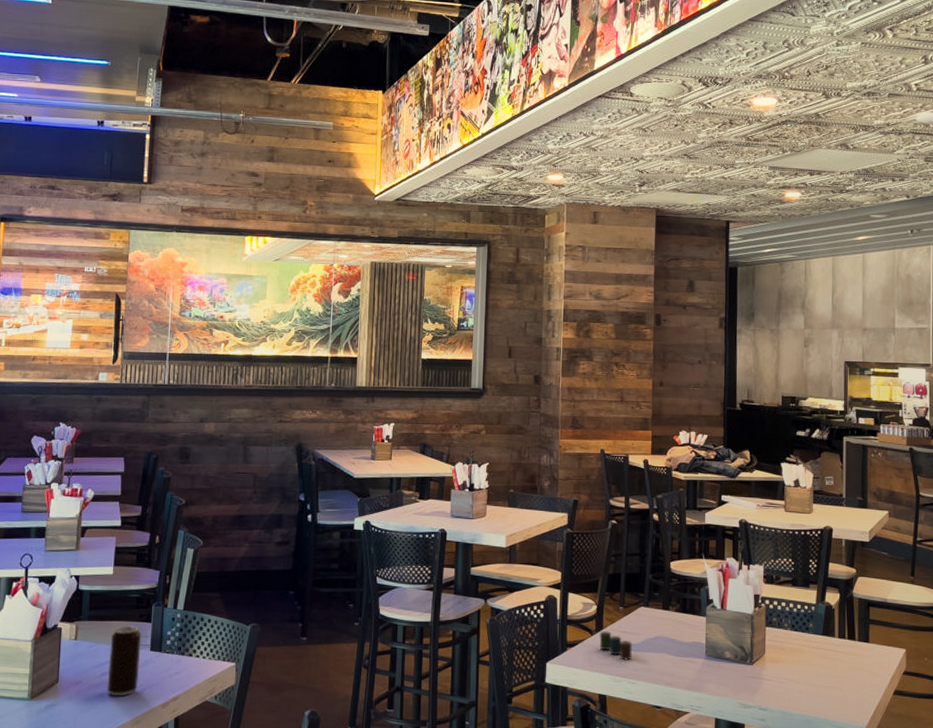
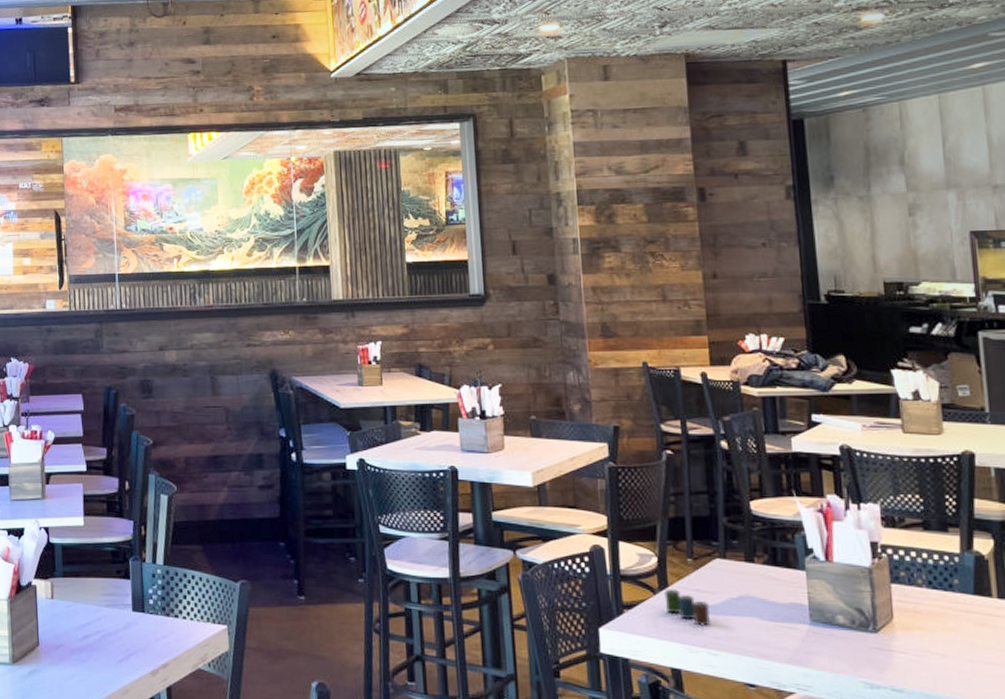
beverage can: present [107,625,142,697] -> none [88,583,124,662]

